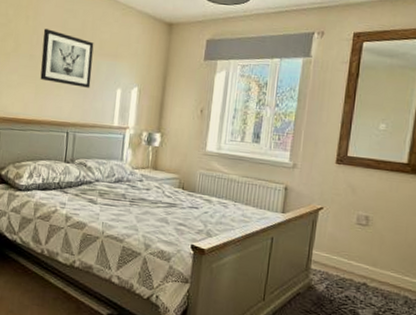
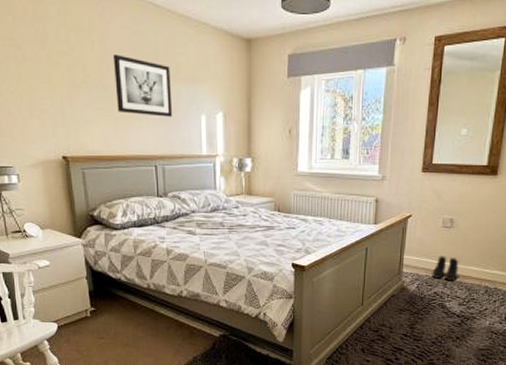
boots: none [343,255,375,286] -> present [432,255,459,282]

